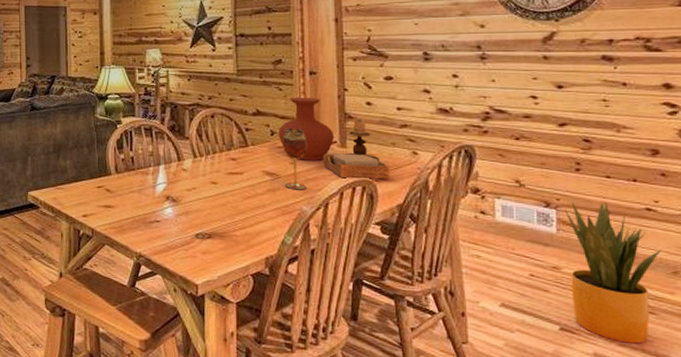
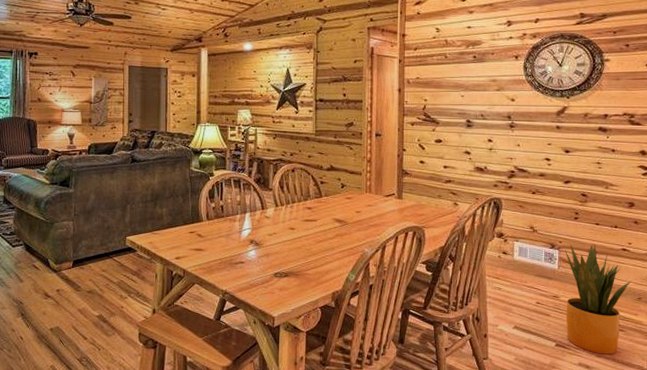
vase: present [279,97,335,161] -> none [348,155,393,210]
wineglass: present [282,128,308,190] -> none [350,181,371,235]
napkin holder: present [323,153,390,179] -> none [383,204,436,226]
candlestick: present [344,118,380,161] -> none [400,174,428,211]

